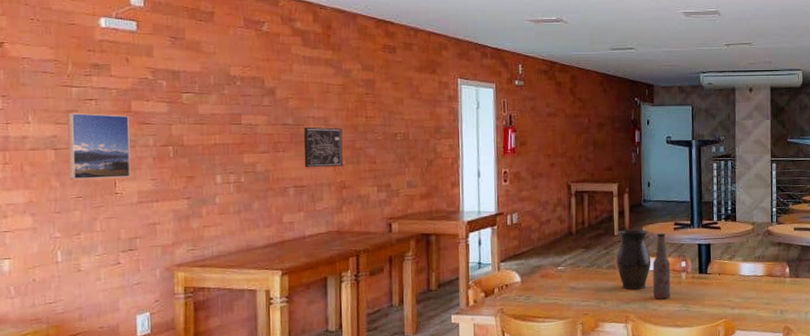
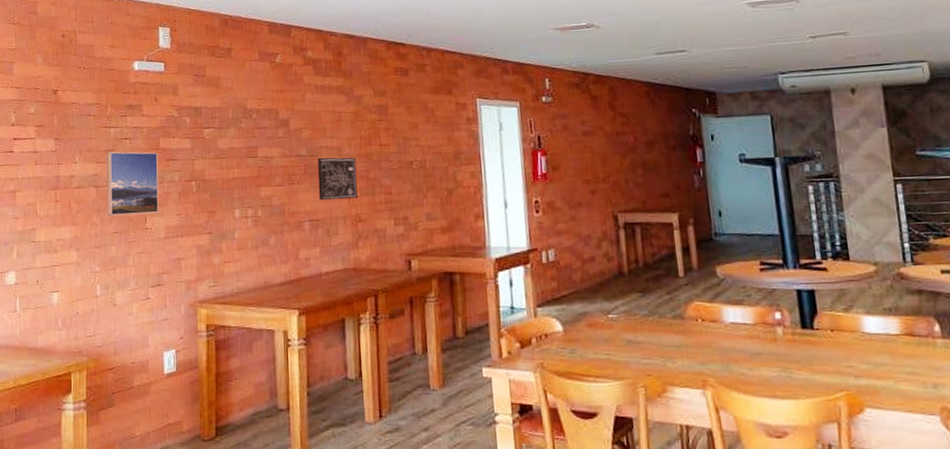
vase: present [616,229,651,290] -> none [683,270,732,346]
bottle: present [652,233,671,299] -> none [734,275,764,360]

